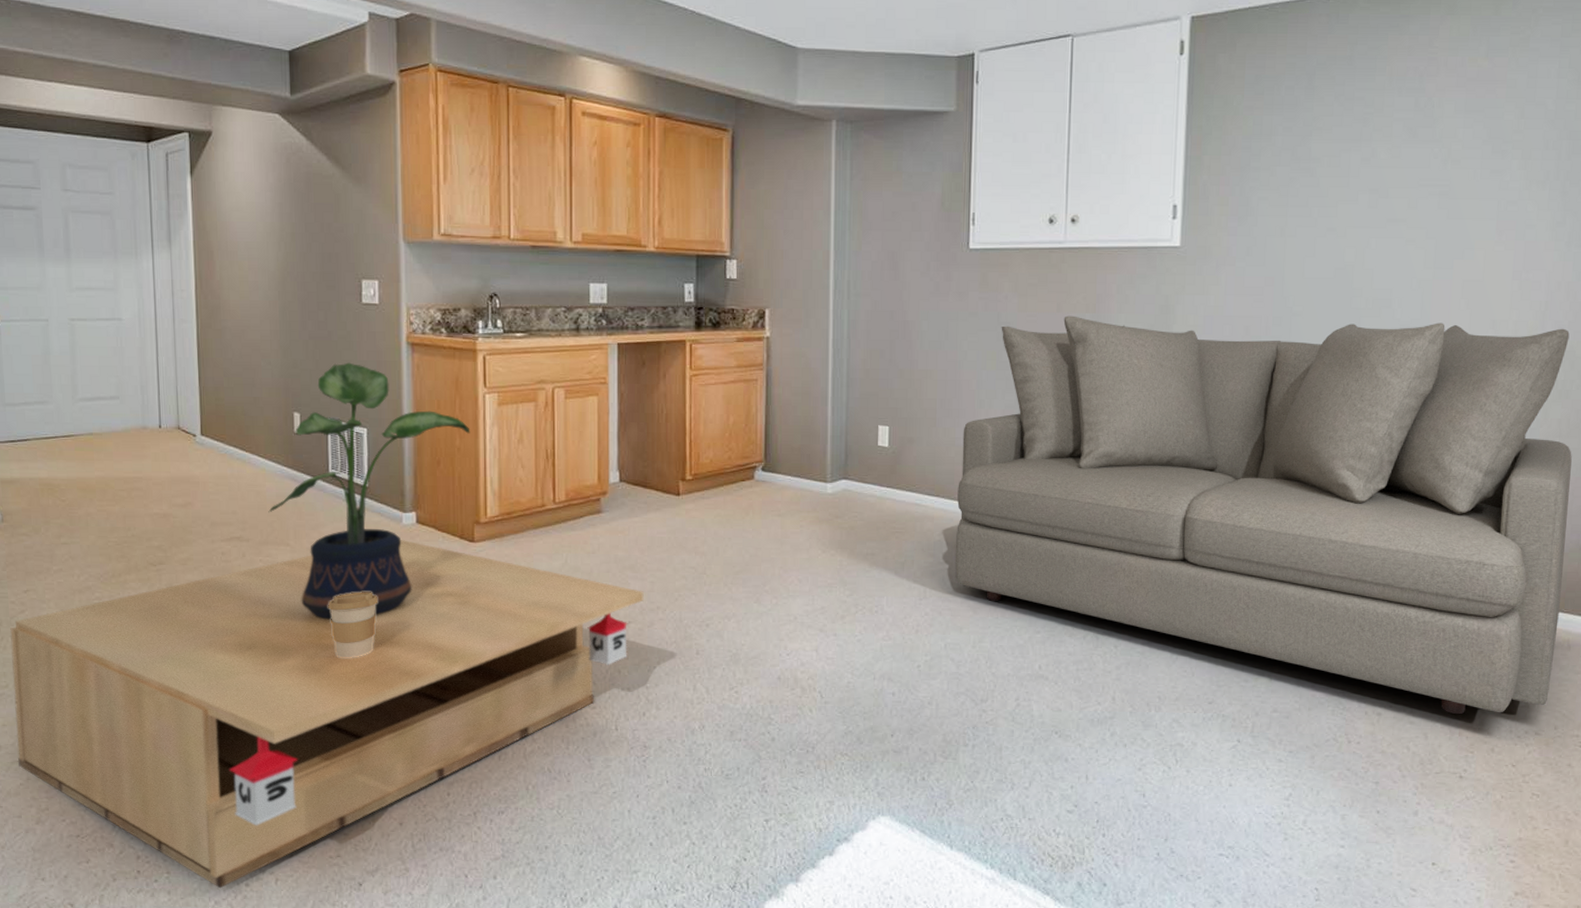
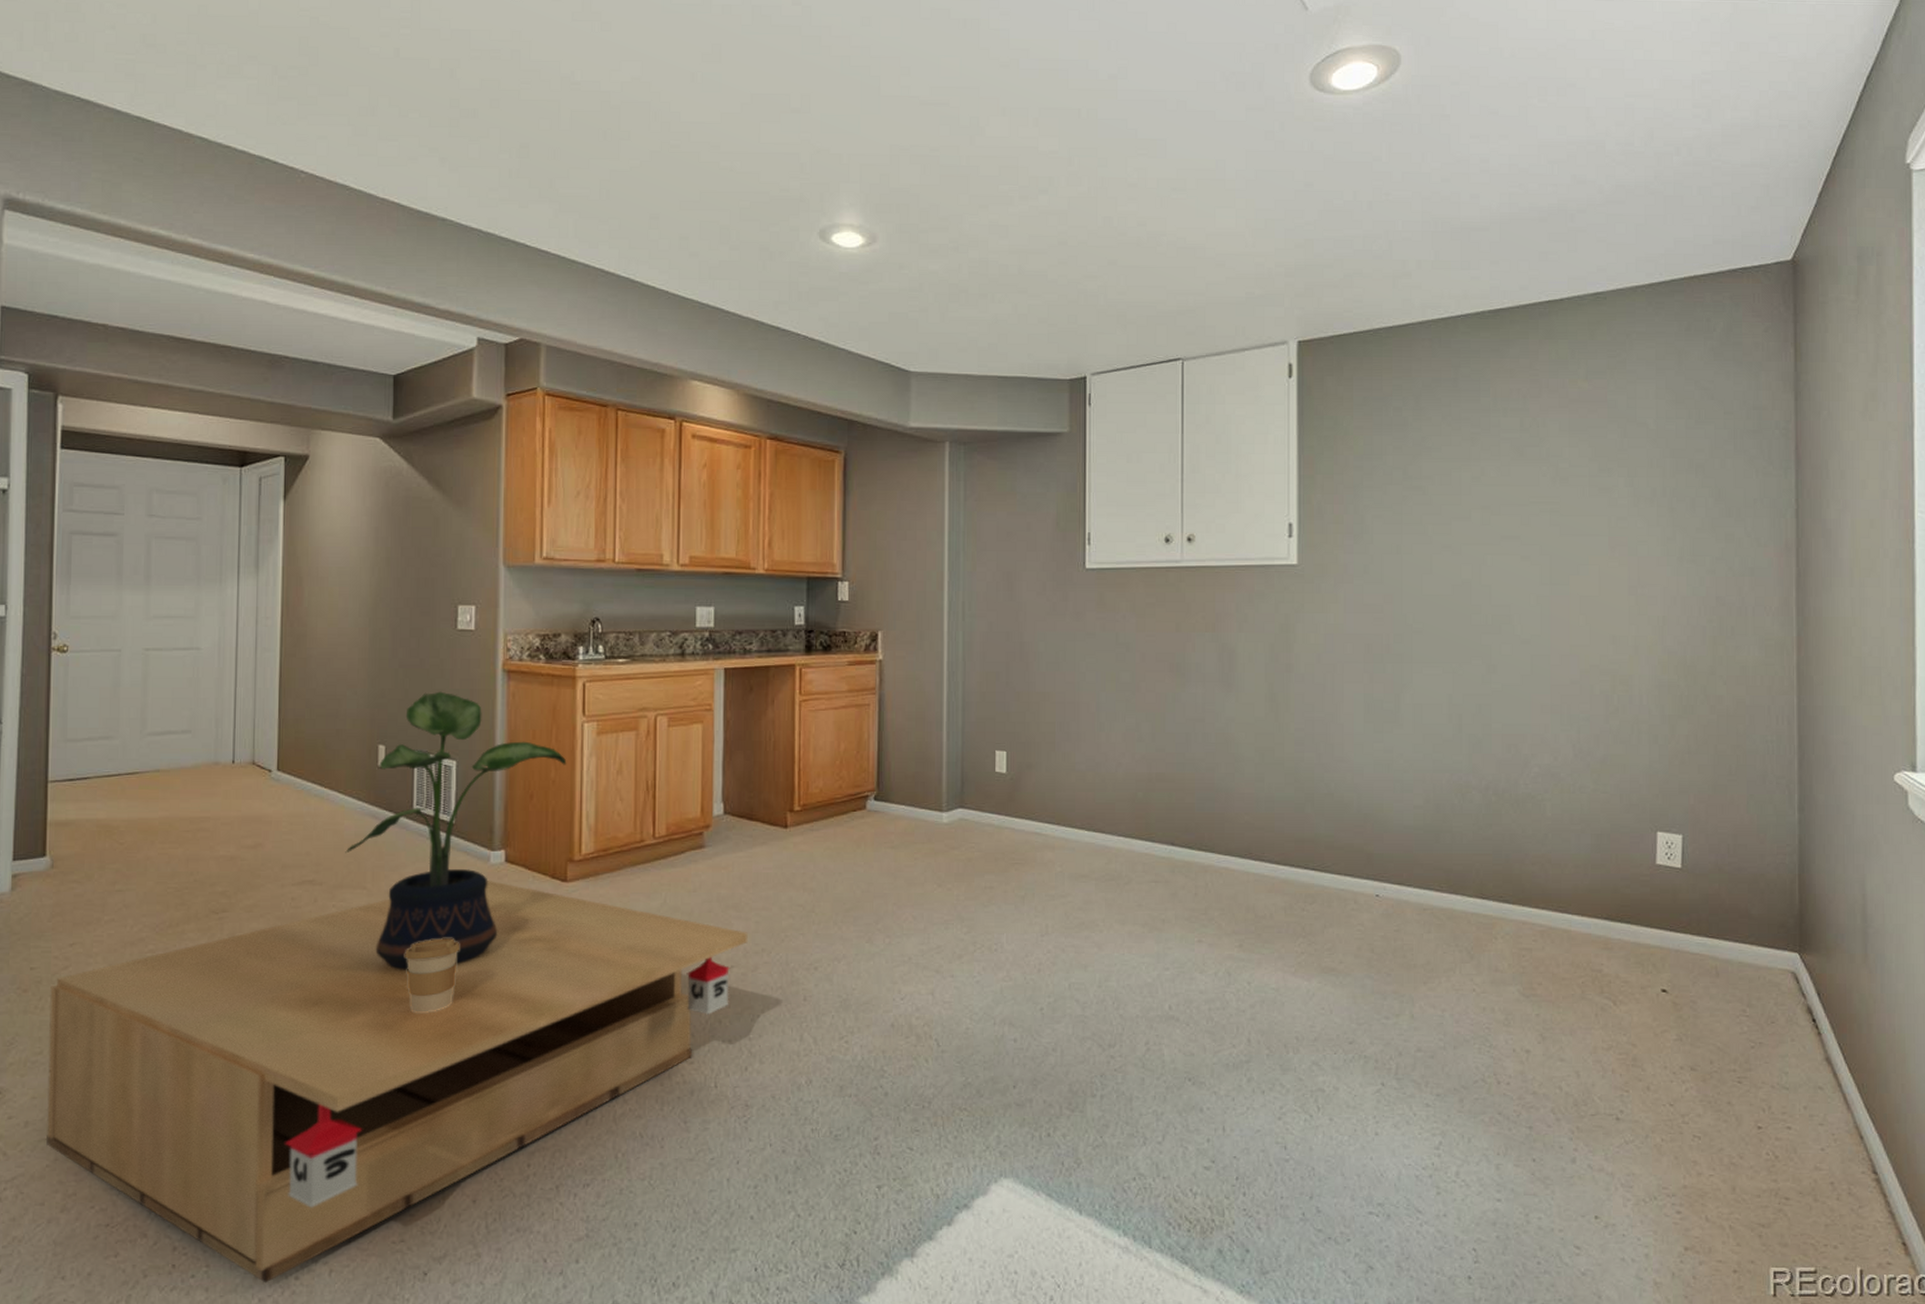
sofa: present [955,315,1572,715] -> none [1077,635,1704,1050]

